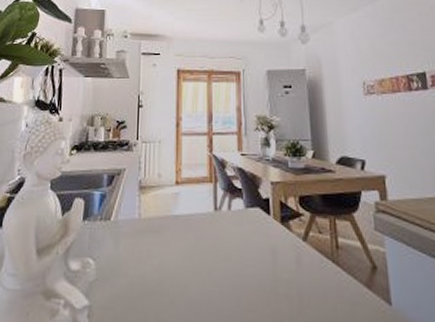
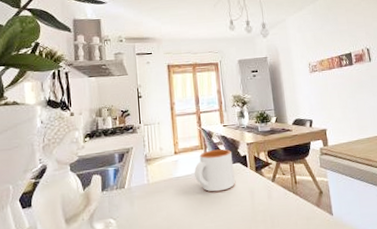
mug: none [198,185,252,244] -> present [194,149,235,192]

